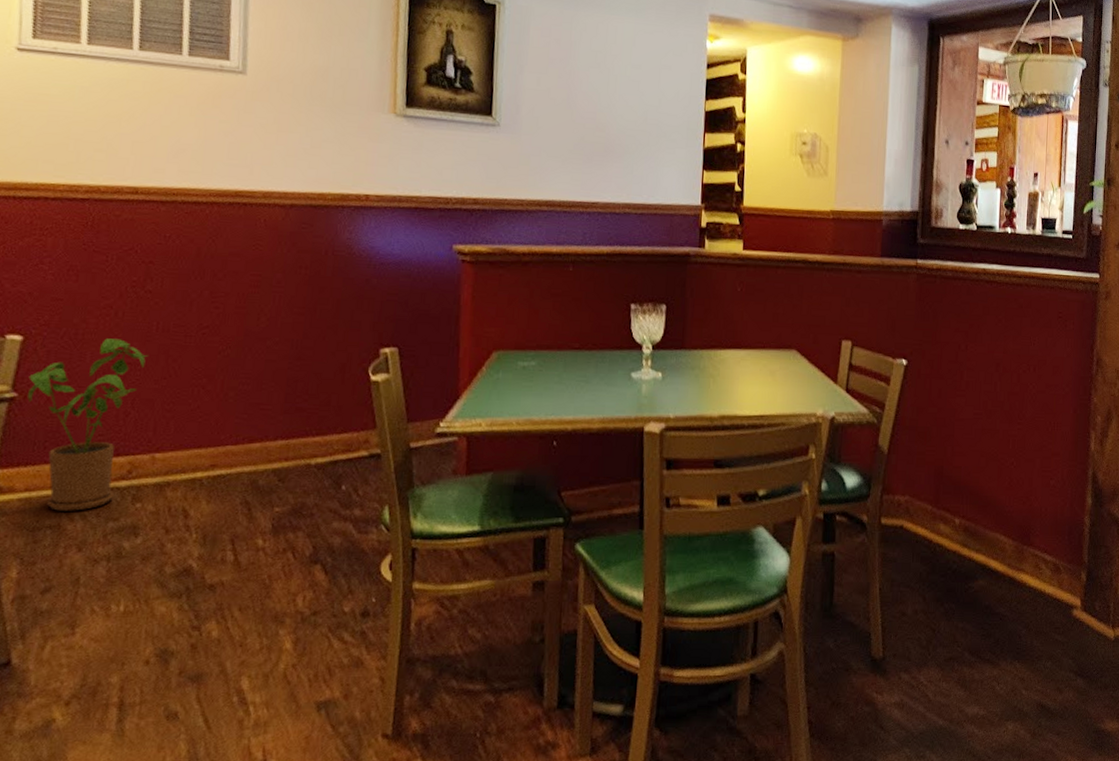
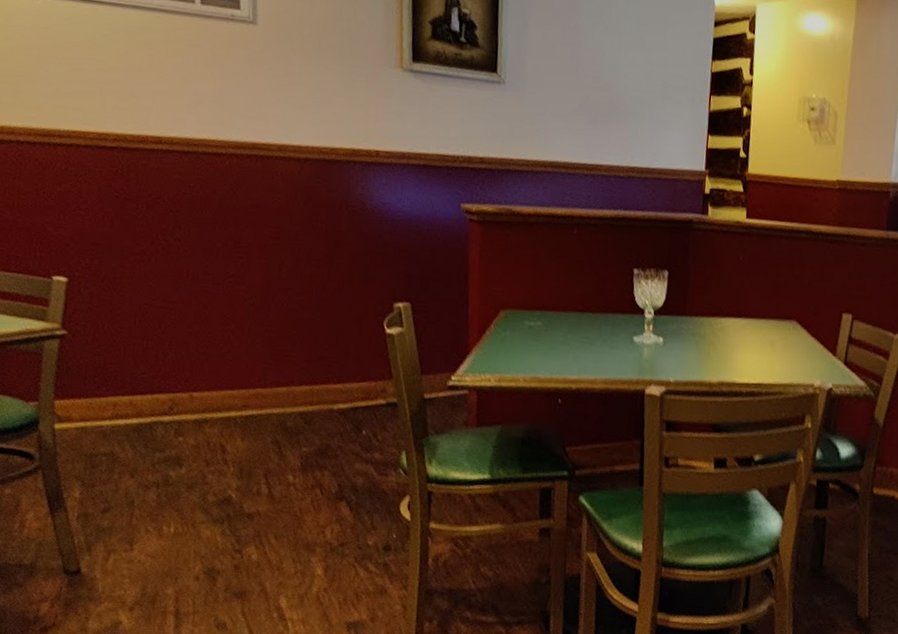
house plant: present [28,338,148,511] -> none [76,283,180,441]

